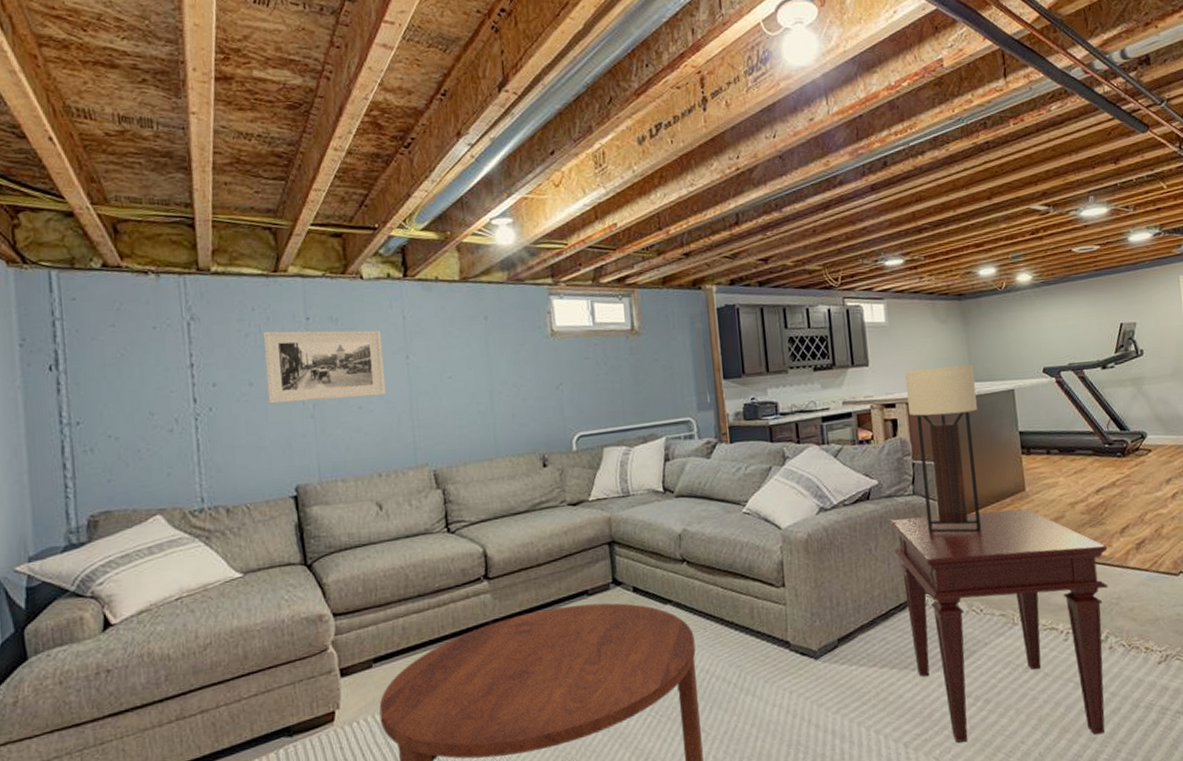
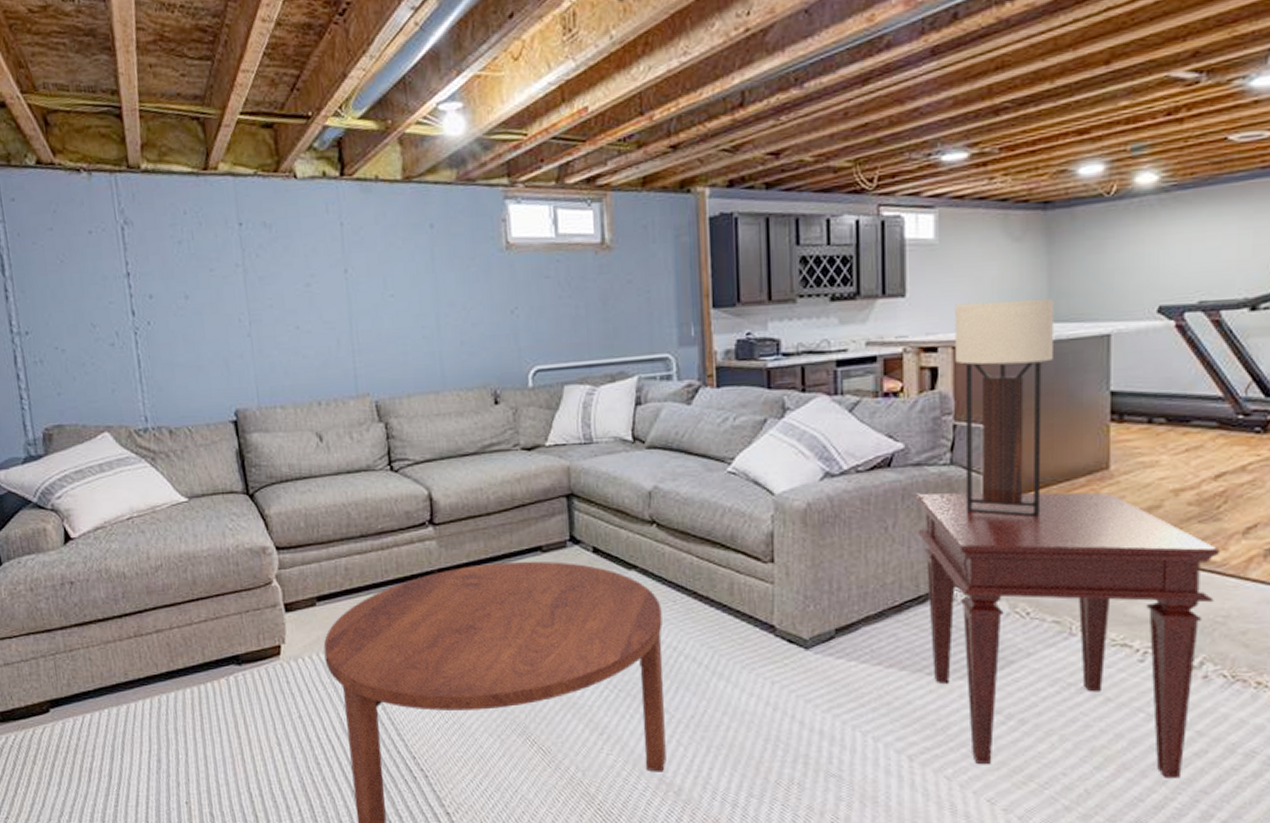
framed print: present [263,330,387,404] -> none [196,237,325,320]

